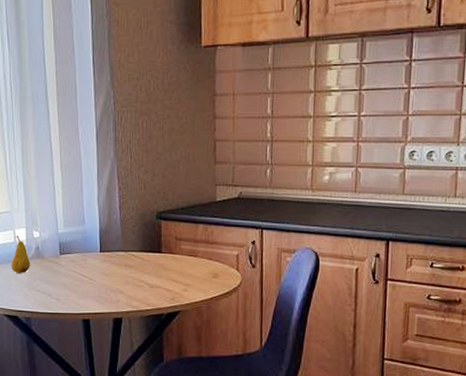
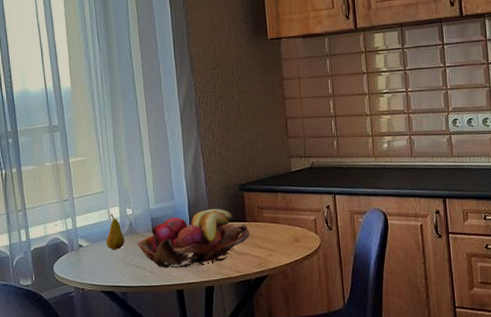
fruit basket: none [43,237,165,297] -> present [137,209,250,268]

